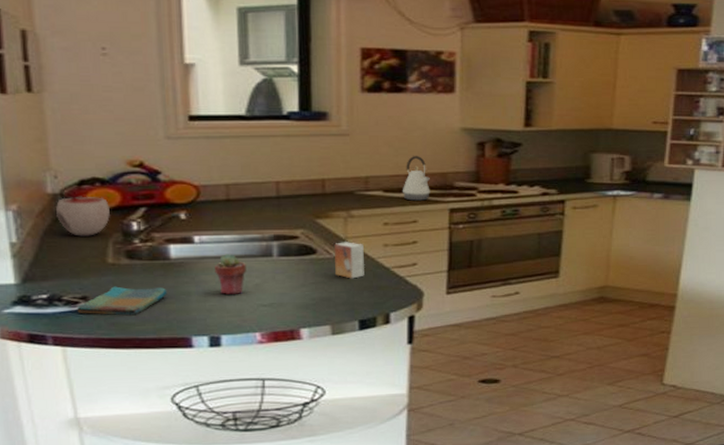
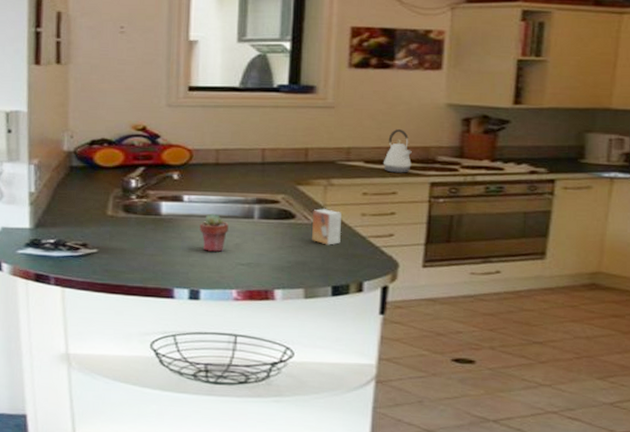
bowl: present [56,196,110,237] -> none [69,154,114,190]
dish towel: present [77,286,167,316] -> none [77,236,156,264]

